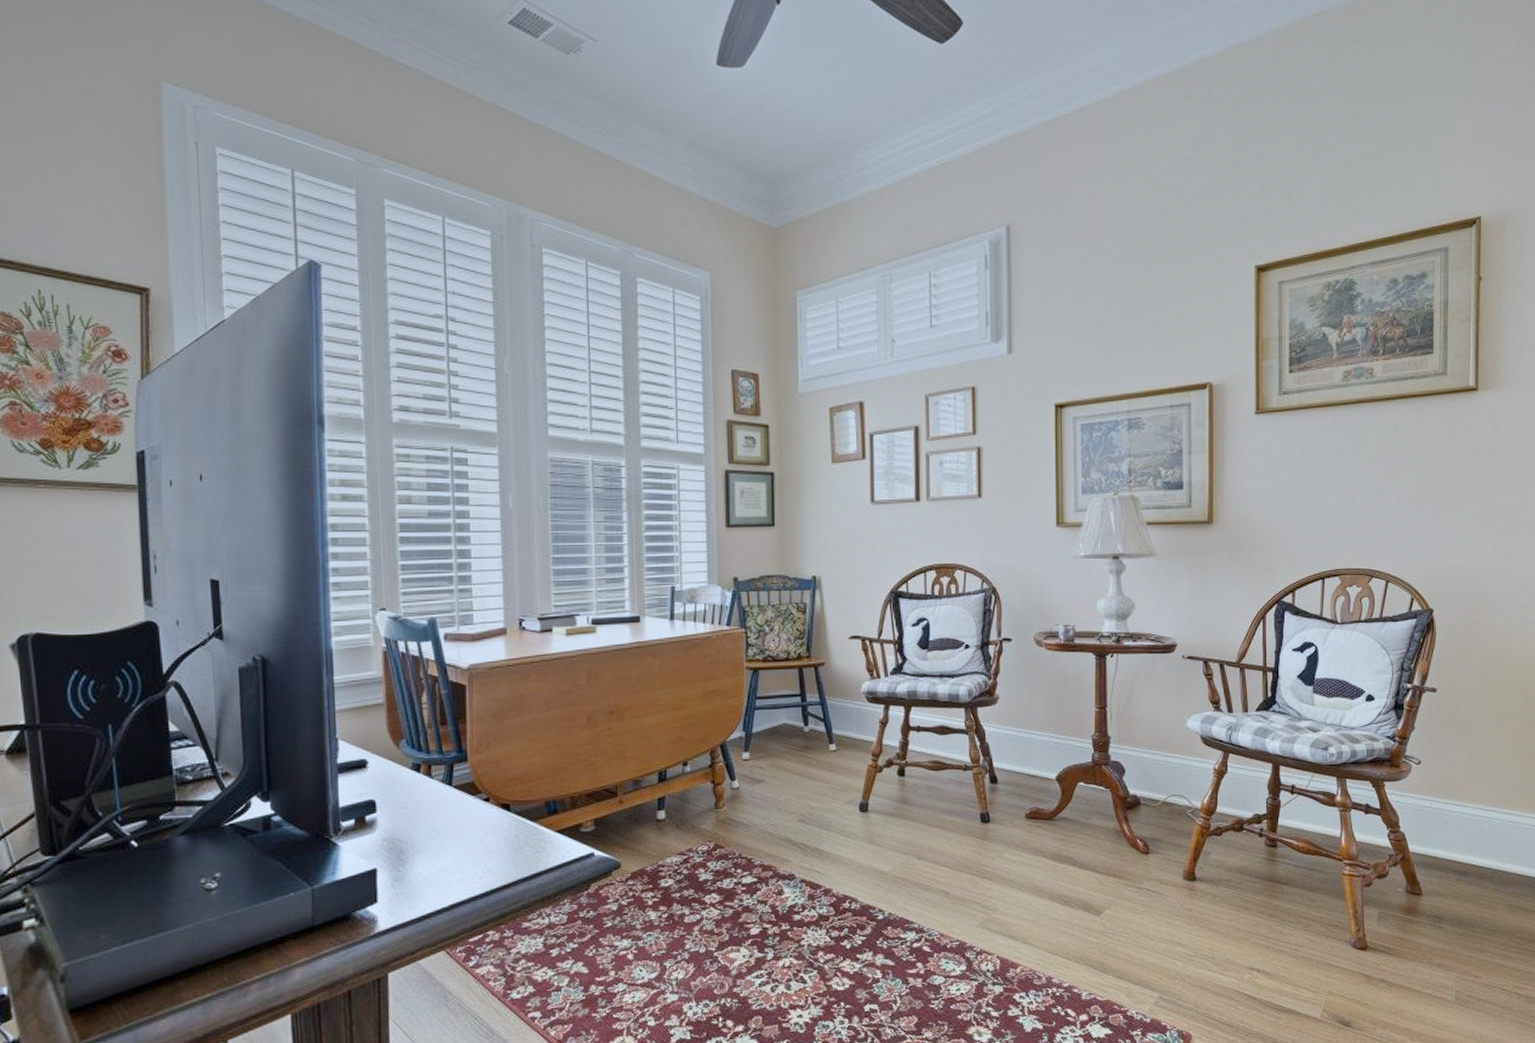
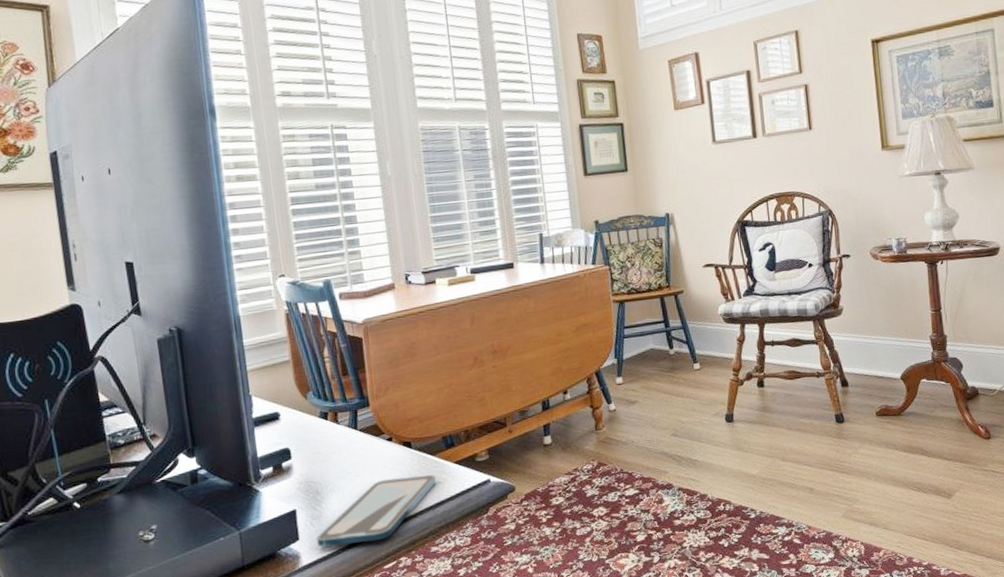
smartphone: none [396,842,534,912] -> present [316,474,436,547]

